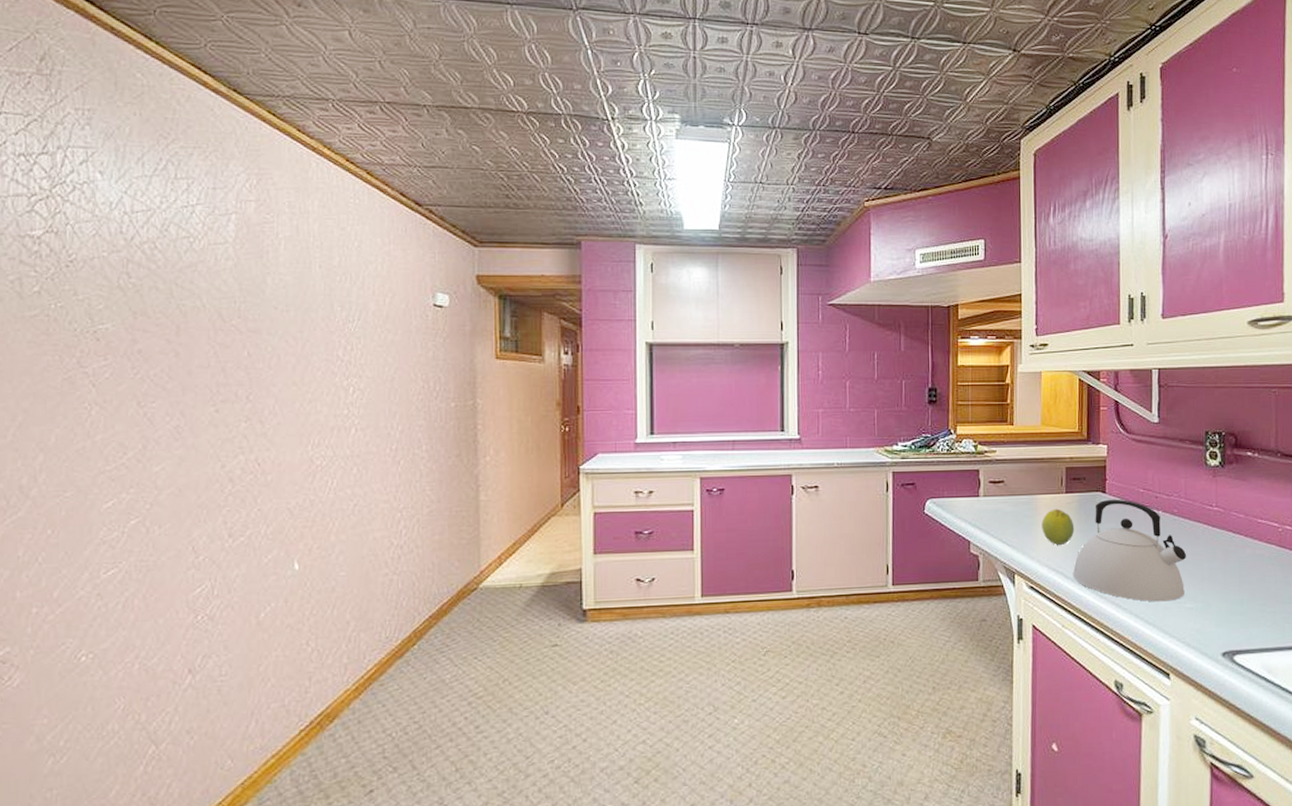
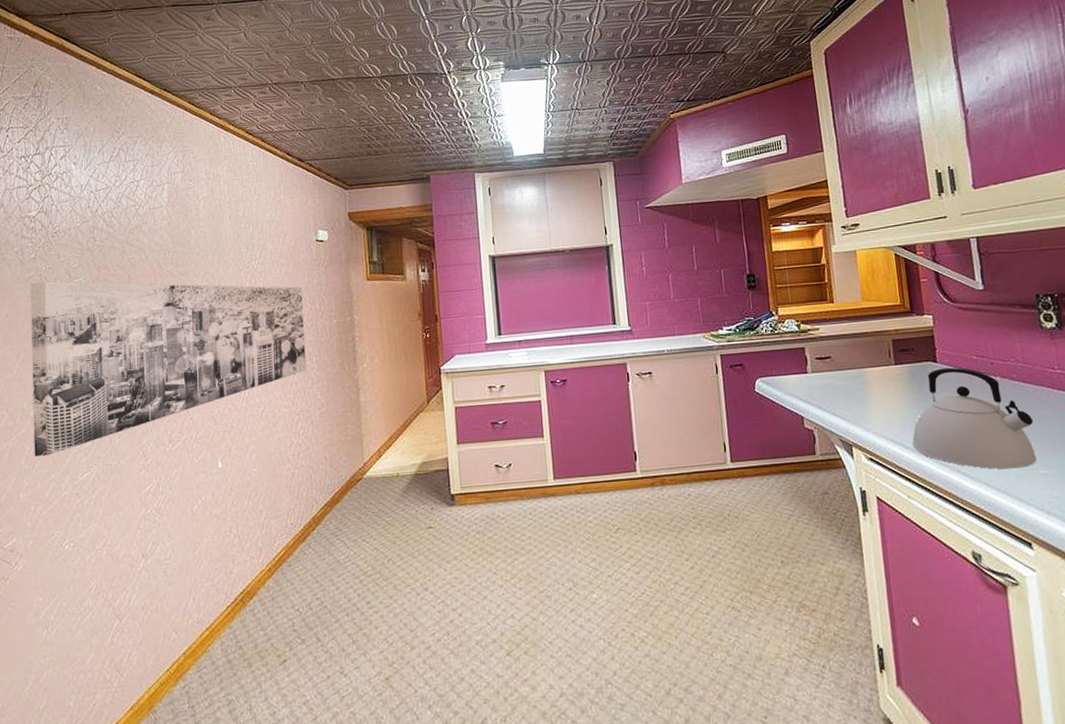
wall art: none [33,324,414,546] -> present [31,281,307,457]
fruit: present [1042,508,1075,545] -> none [873,380,909,416]

